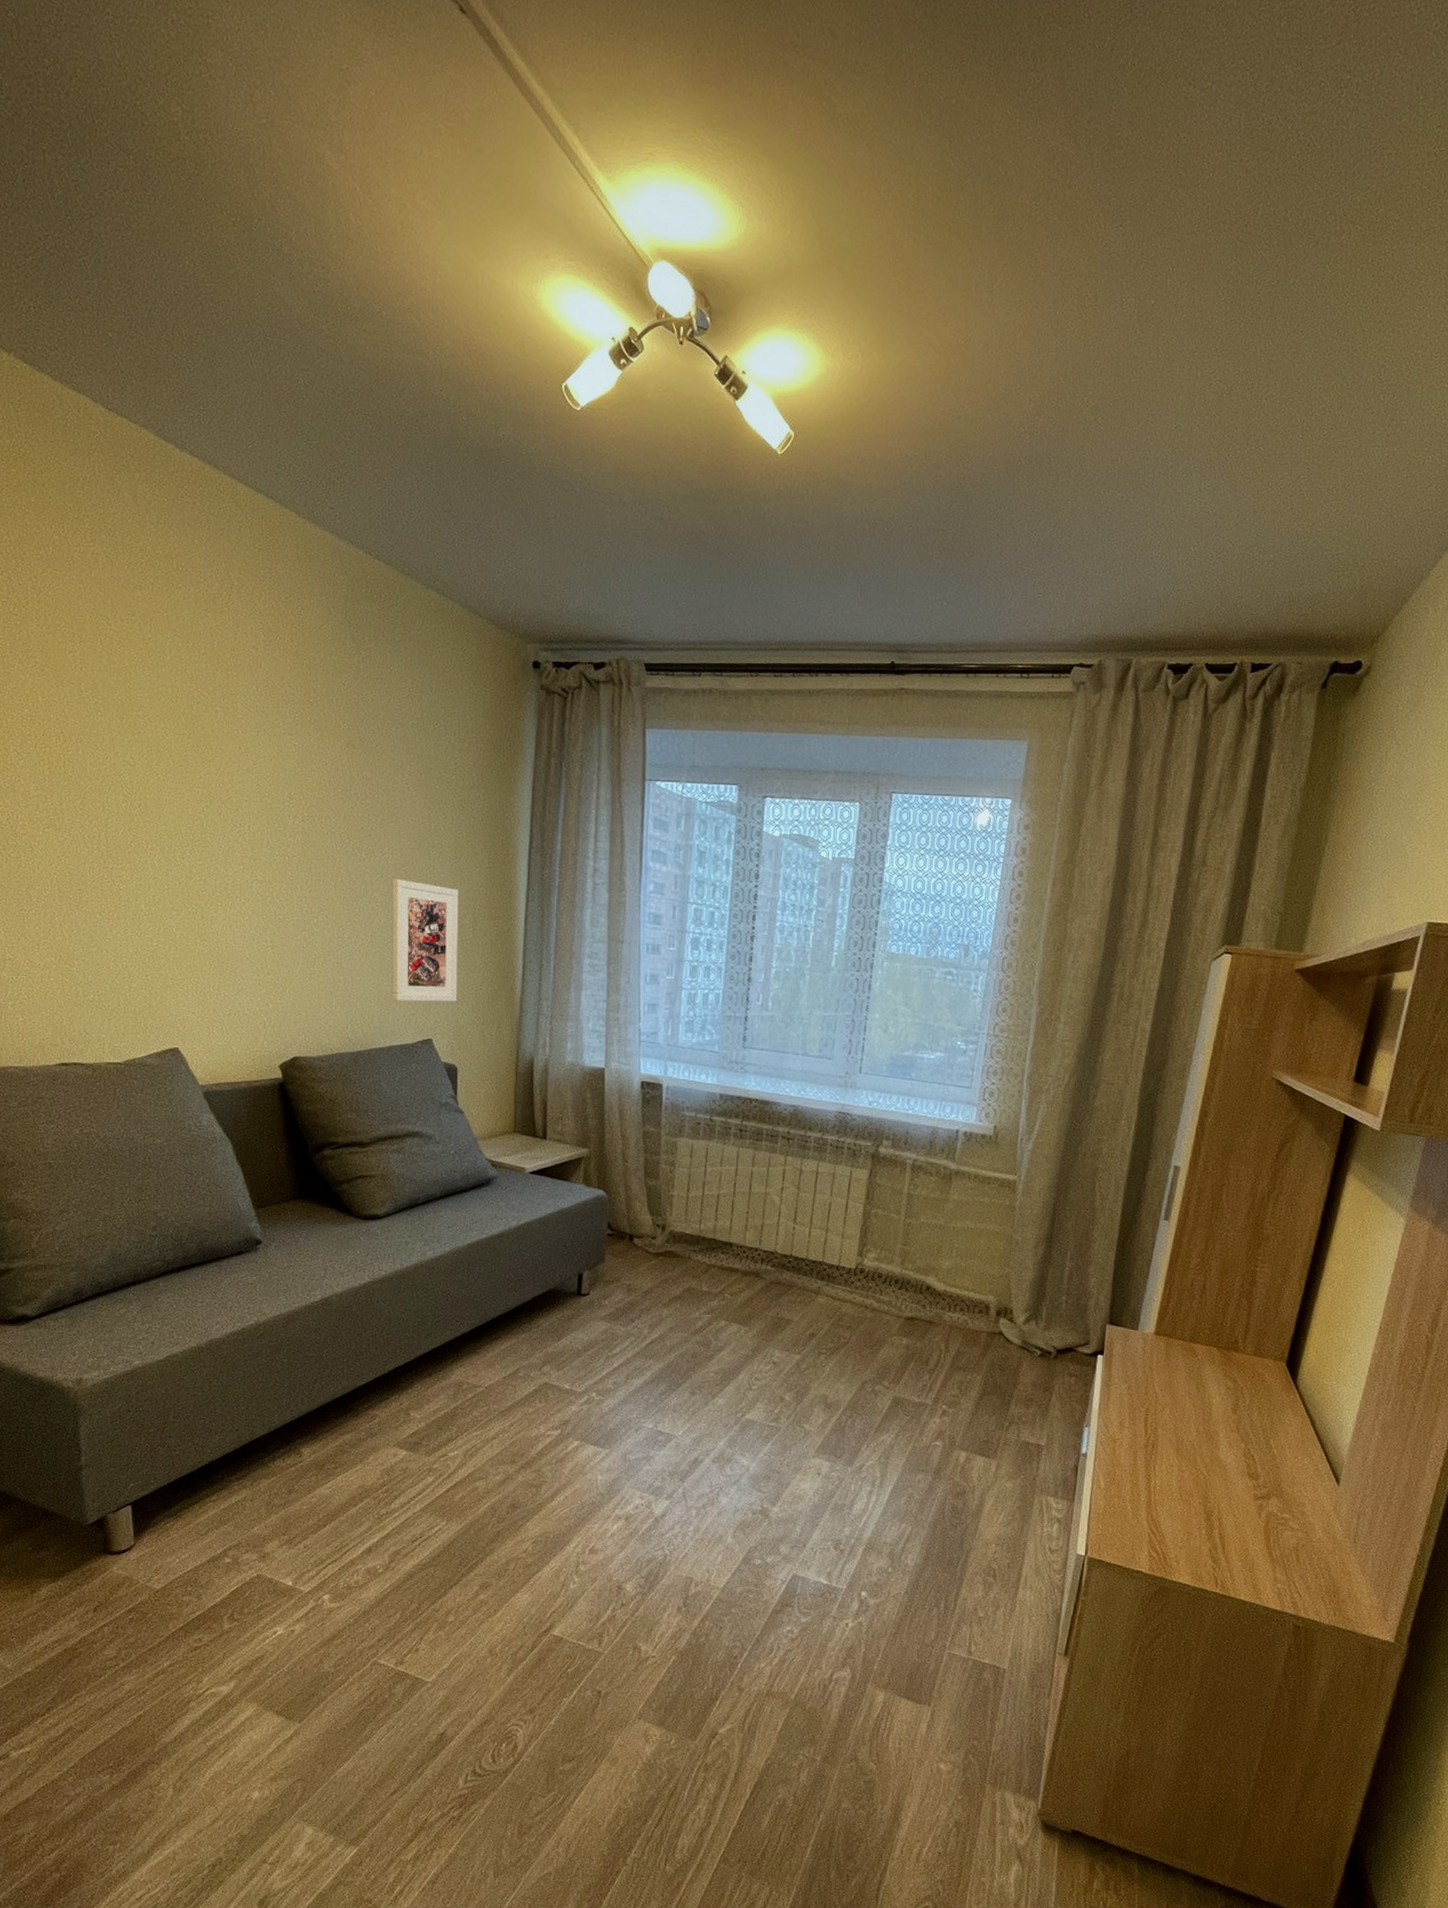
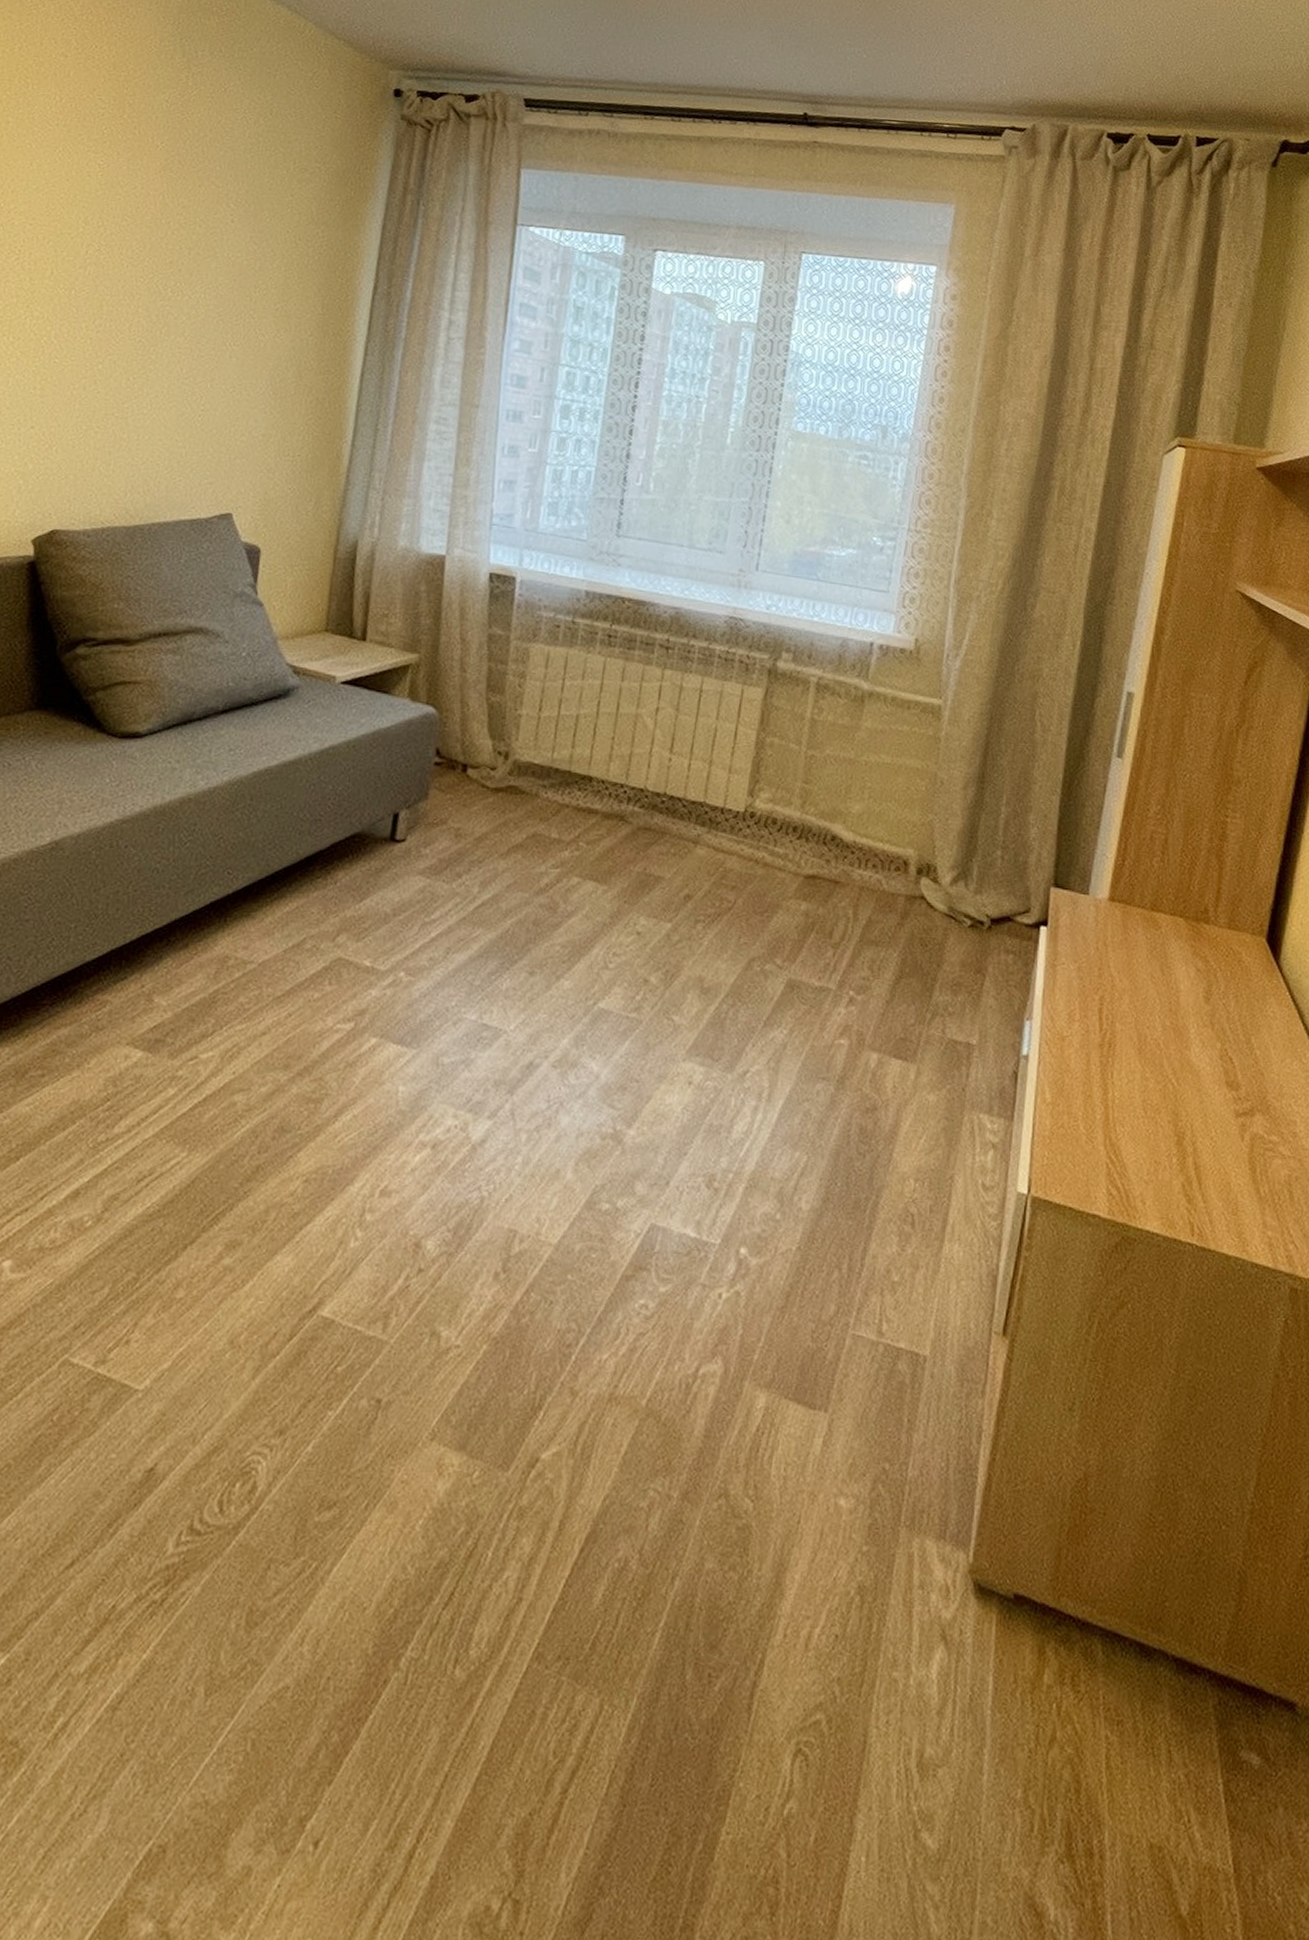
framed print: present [391,878,459,1002] -> none [186,321,283,470]

